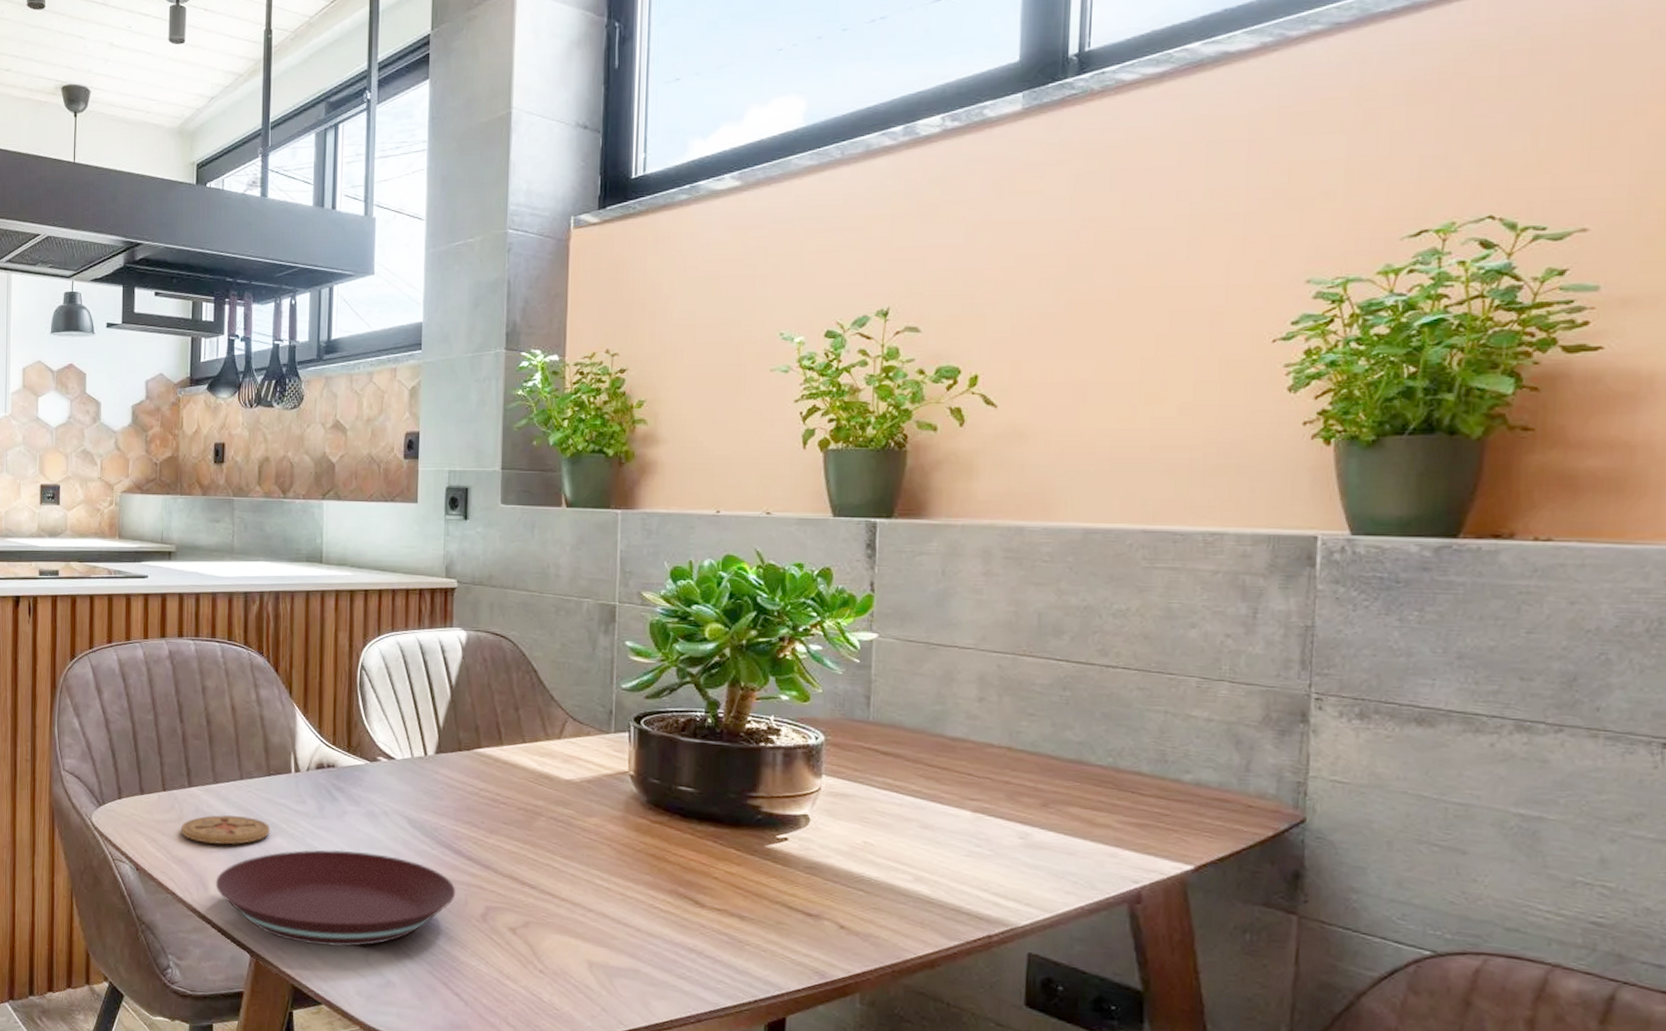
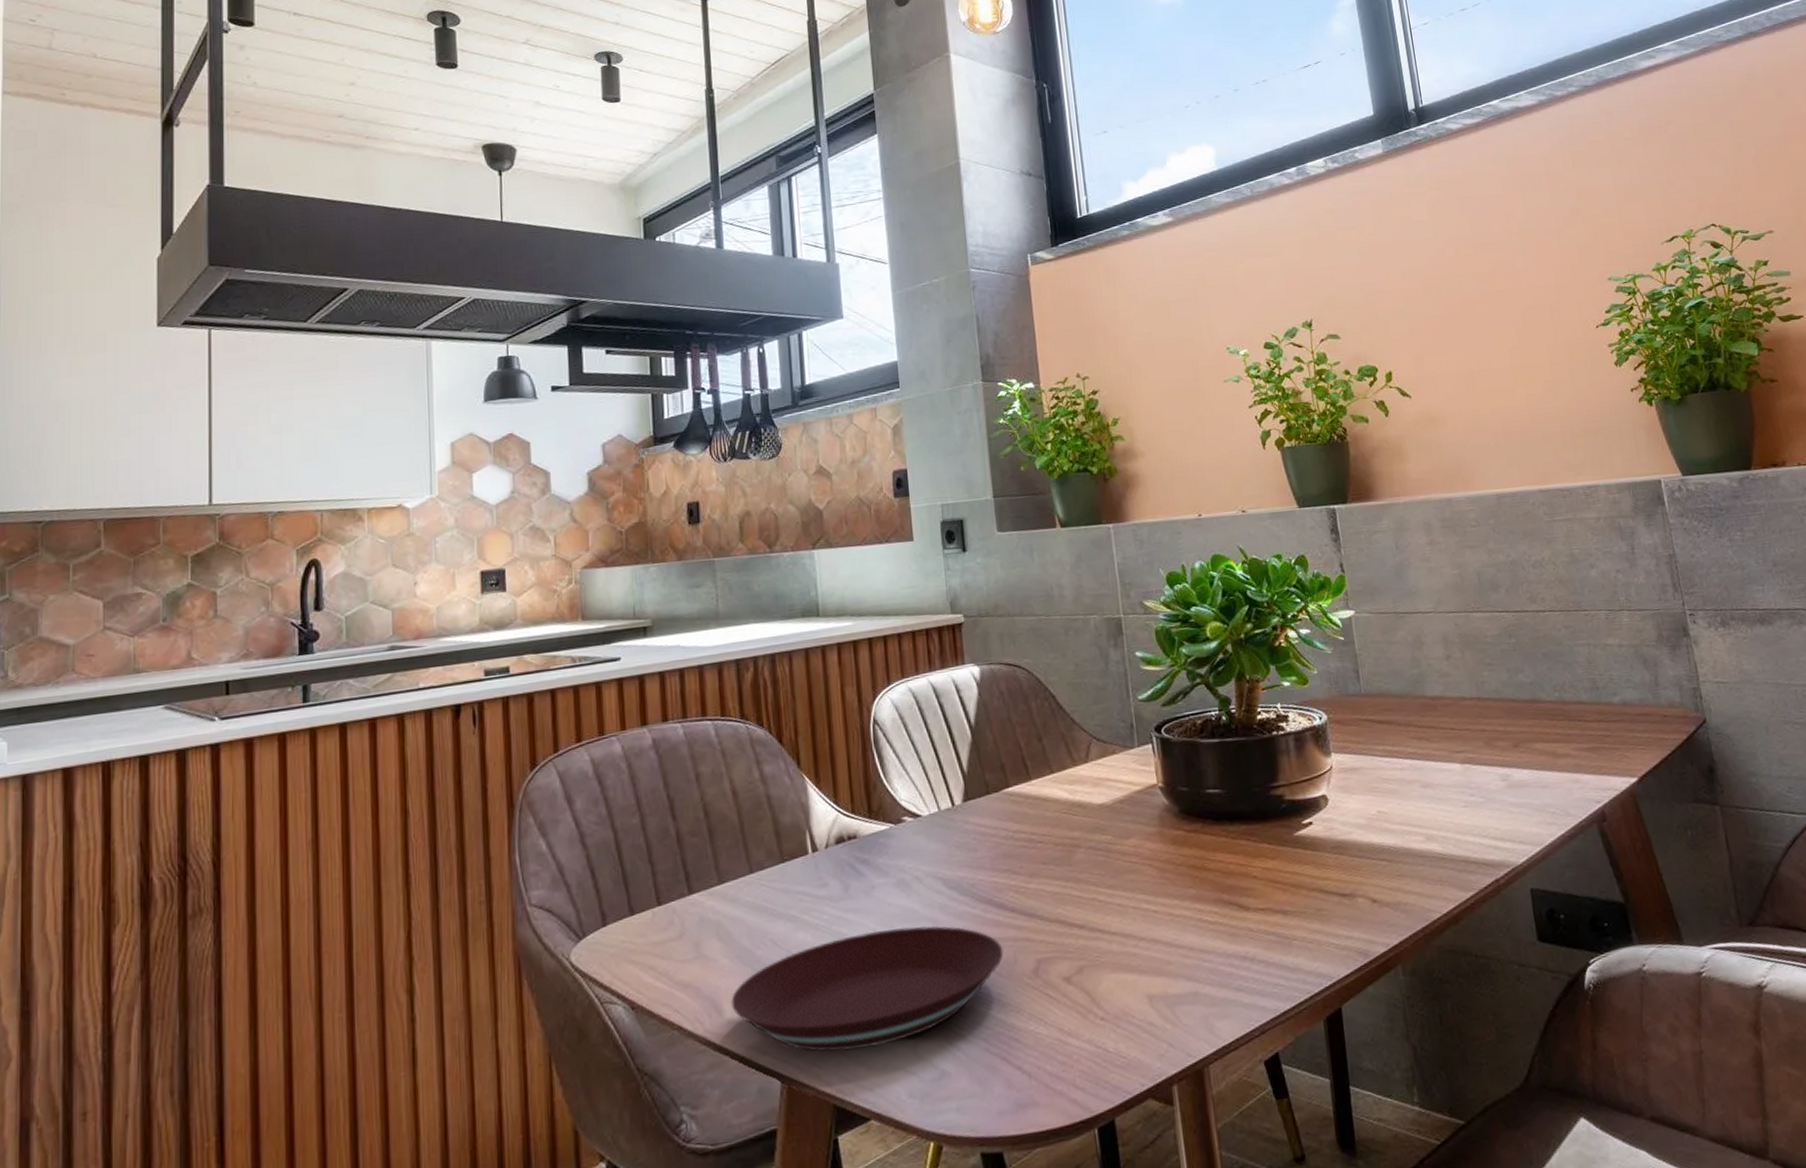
coaster: present [181,814,271,845] -> none [684,915,791,958]

